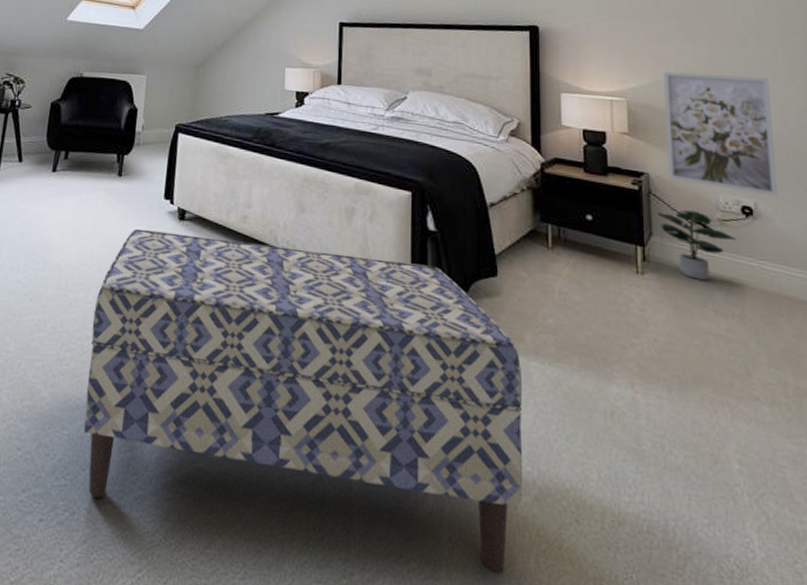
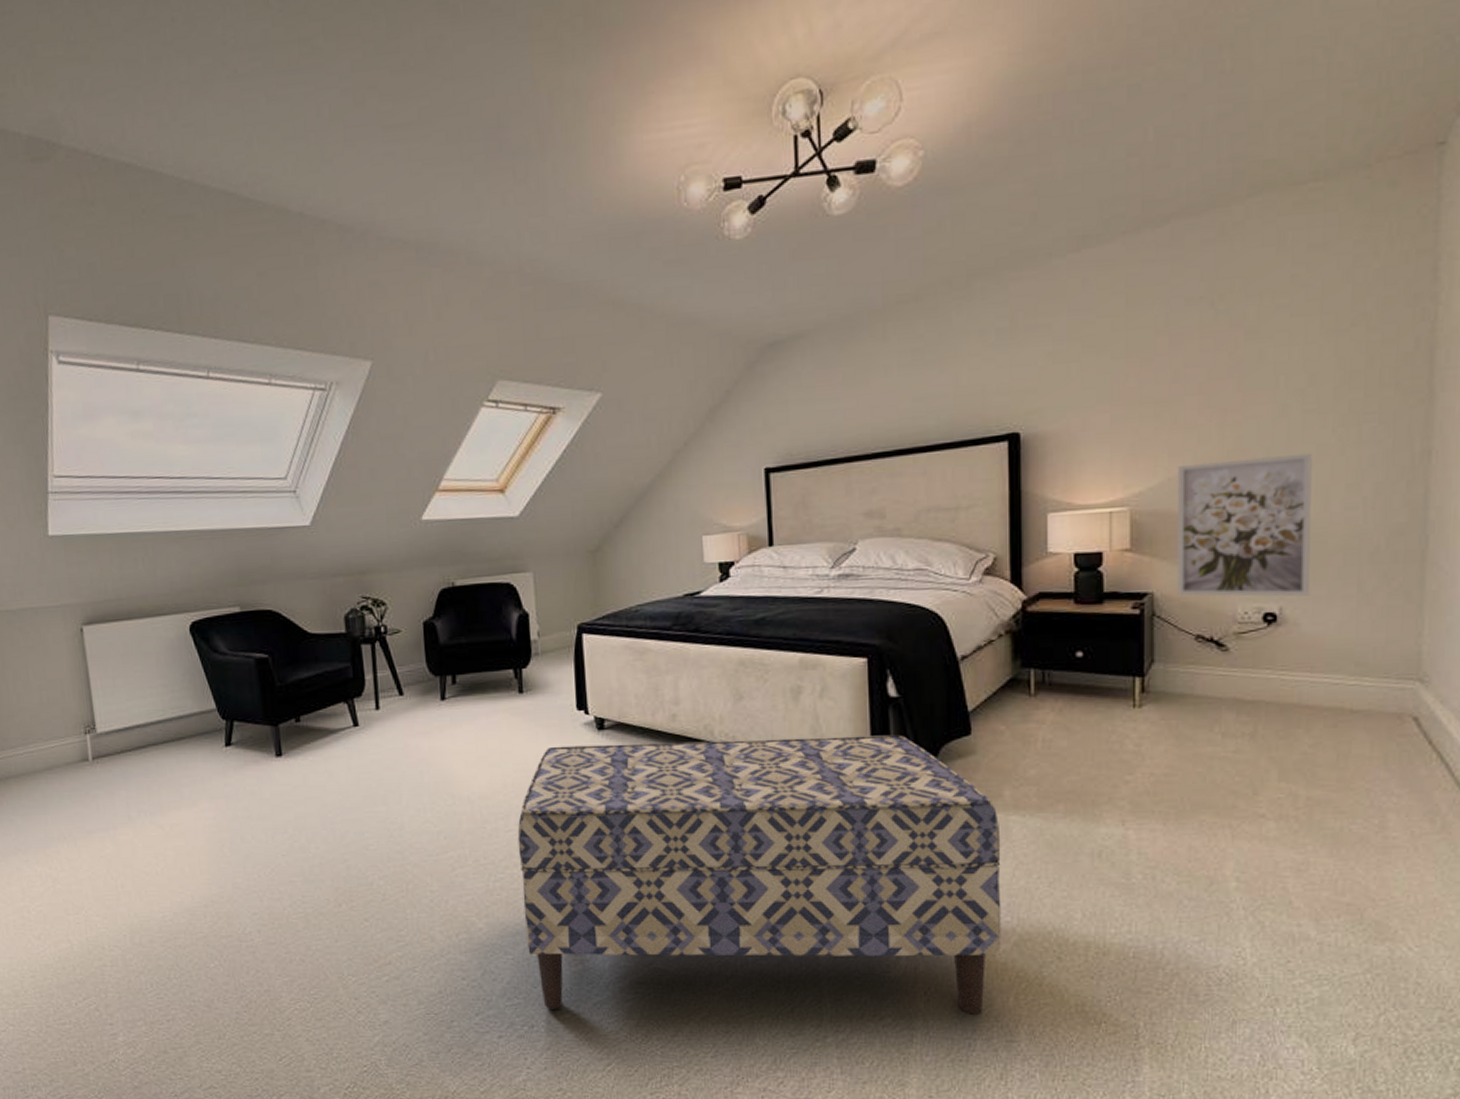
potted plant: present [657,209,738,281] -> none [1160,627,1256,703]

